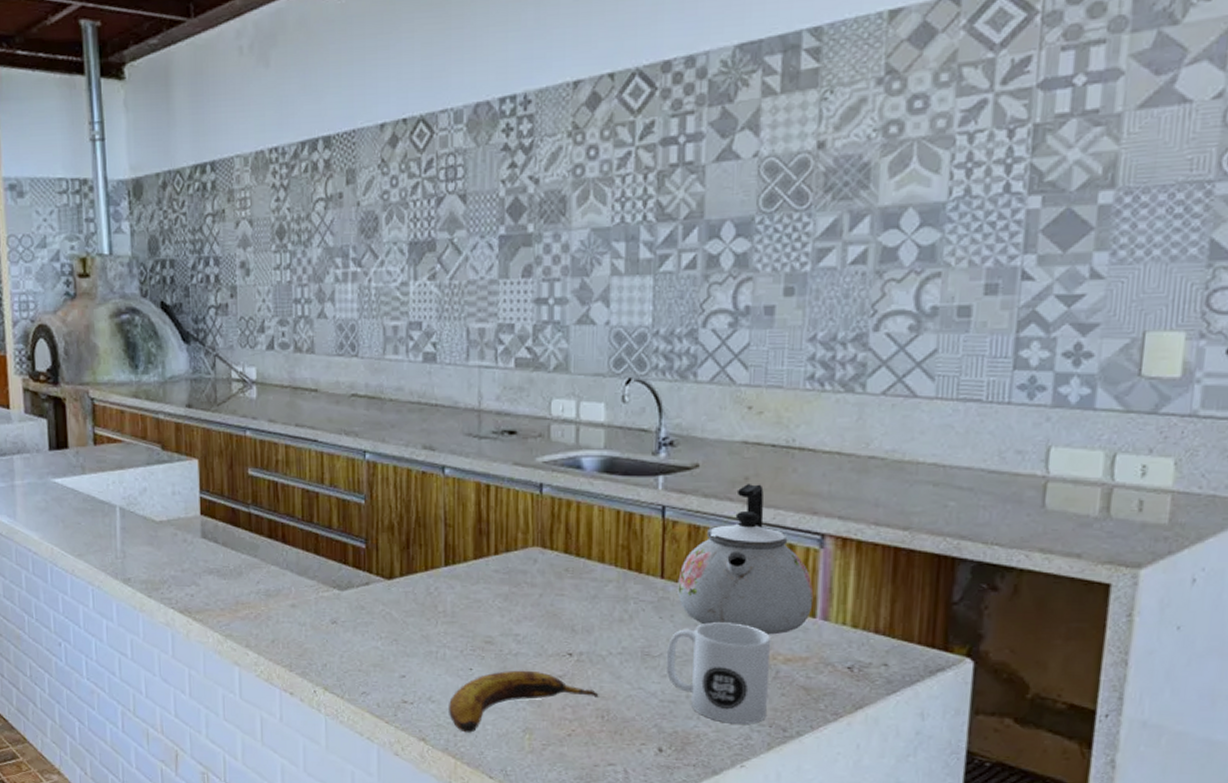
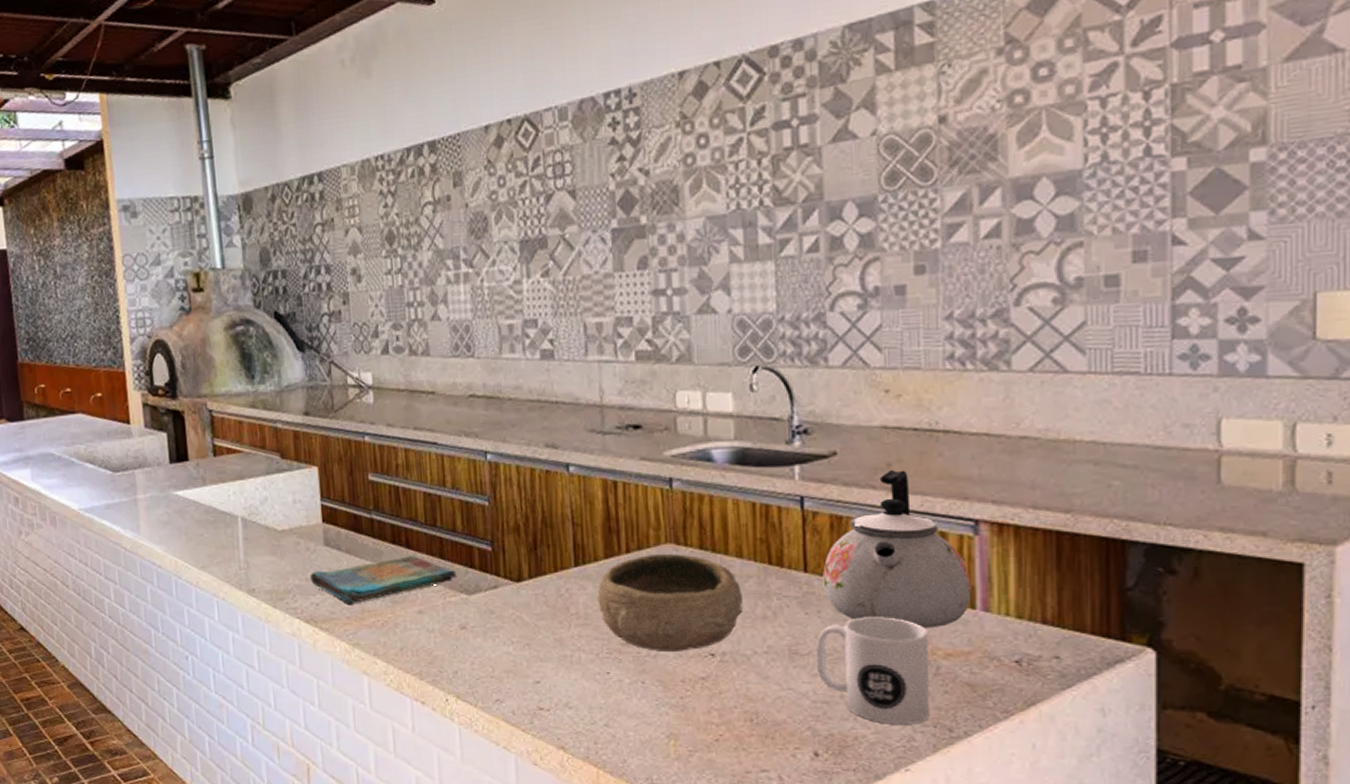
dish towel: none [185,550,331,596] -> present [309,555,457,604]
banana: present [449,670,599,733] -> none [587,672,746,740]
bowl: none [465,556,603,650] -> present [597,553,744,651]

